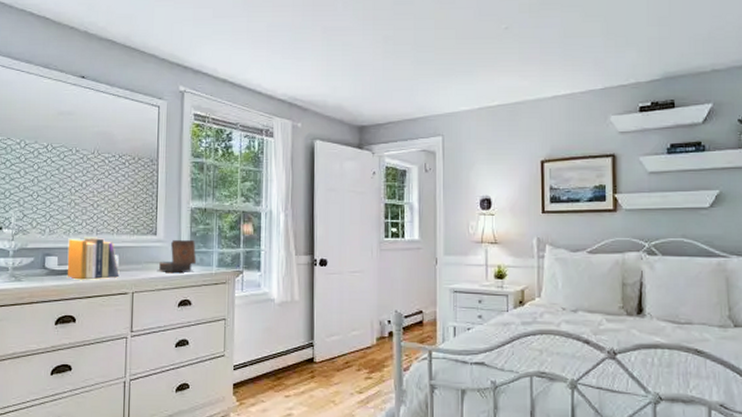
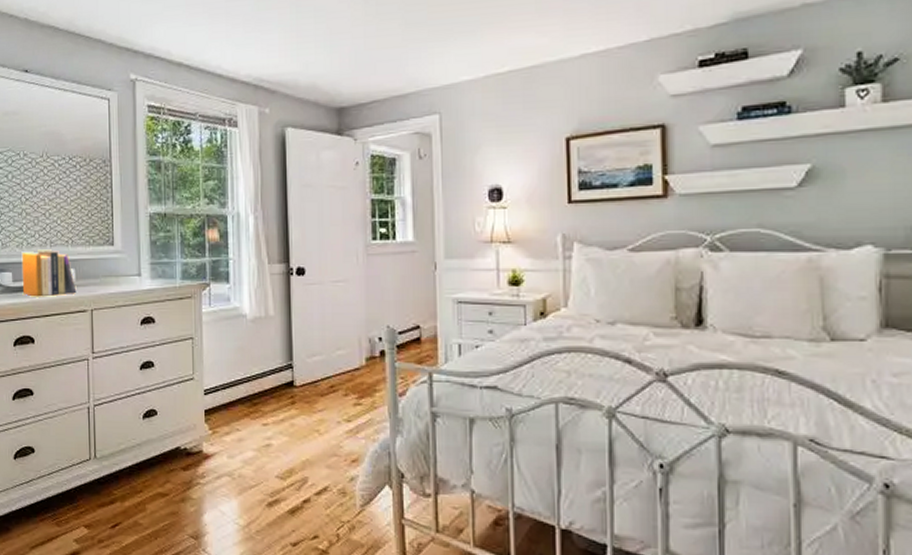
jewelry box: present [157,239,197,274] -> none [116,249,159,288]

